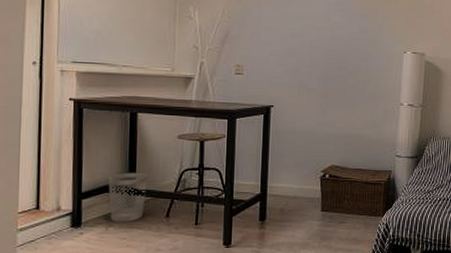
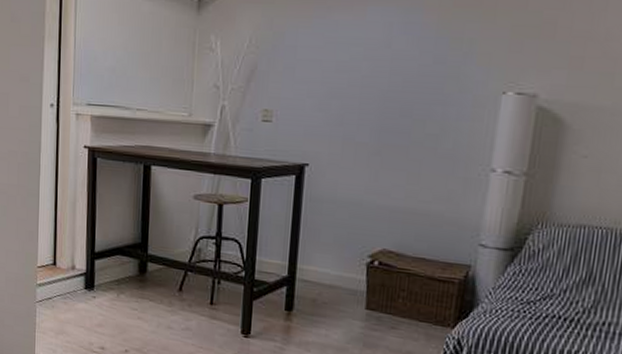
wastebasket: present [108,172,148,222] -> none [120,234,161,292]

